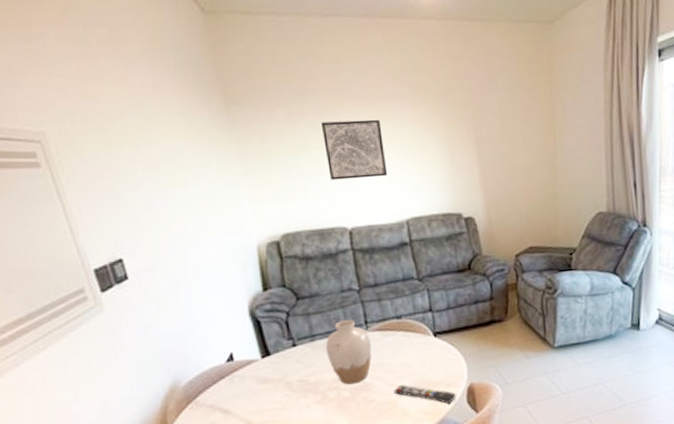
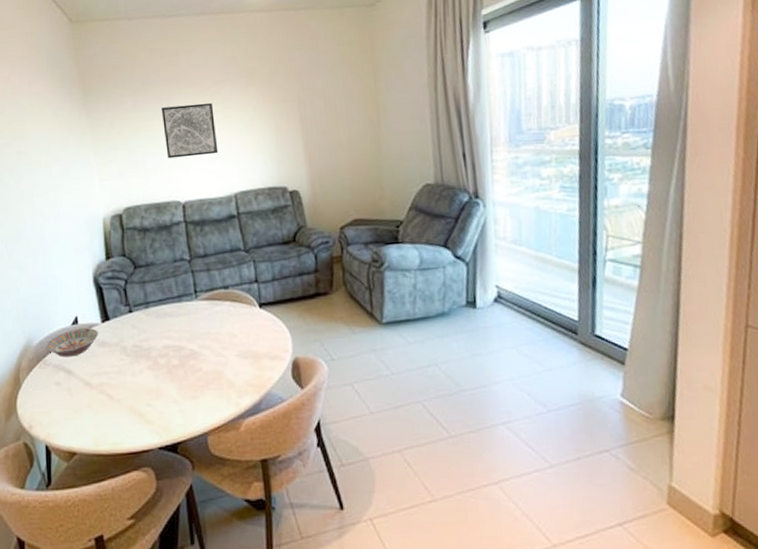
bowl: none [196,364,259,397] -> present [46,328,99,357]
vase: present [325,319,372,385] -> none [158,288,200,352]
remote control: present [394,384,456,405] -> none [220,354,281,378]

